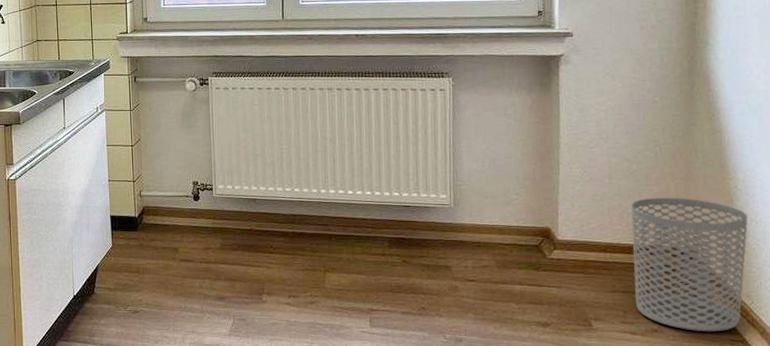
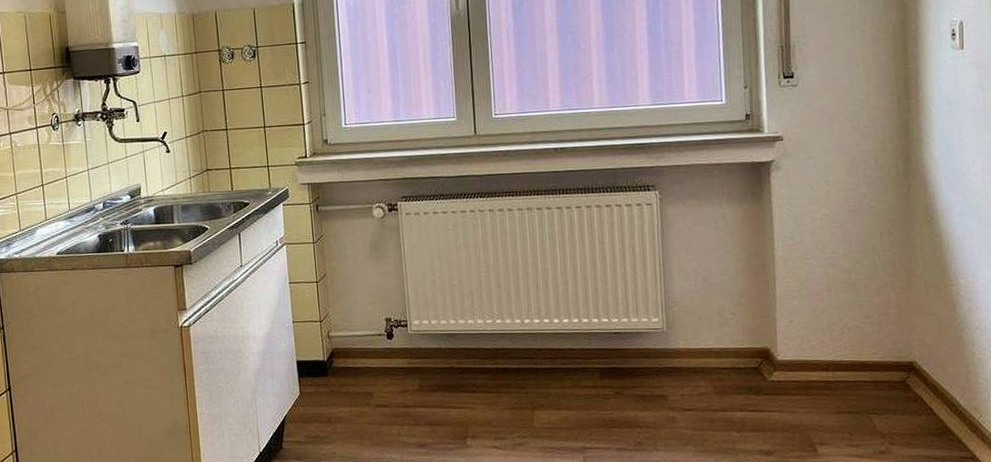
waste bin: present [631,197,748,332] -> none [852,308,972,451]

